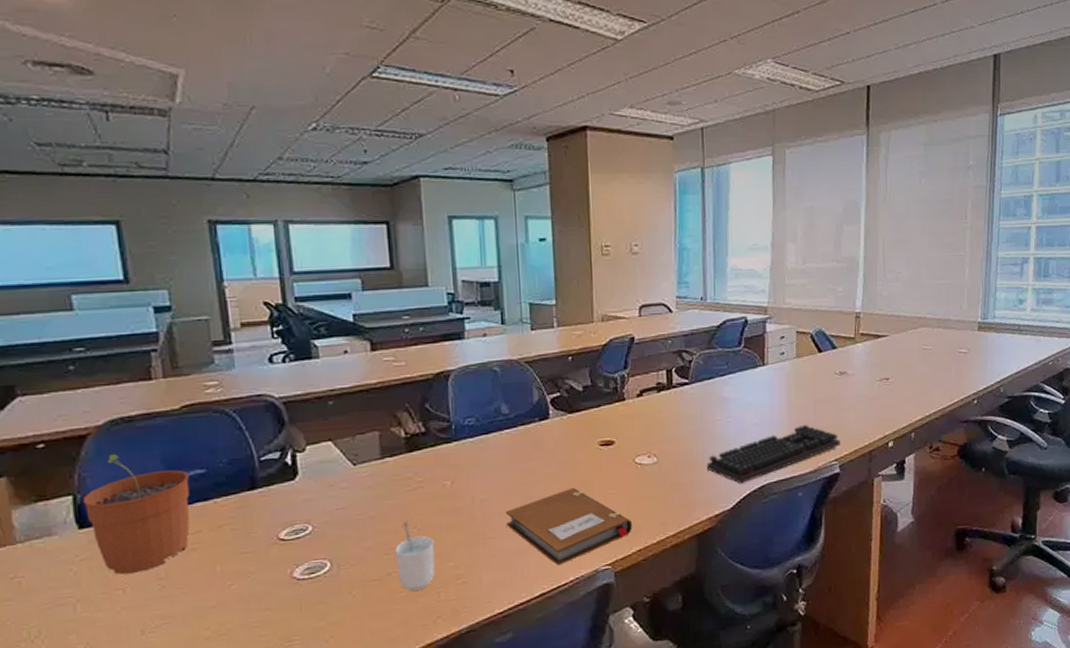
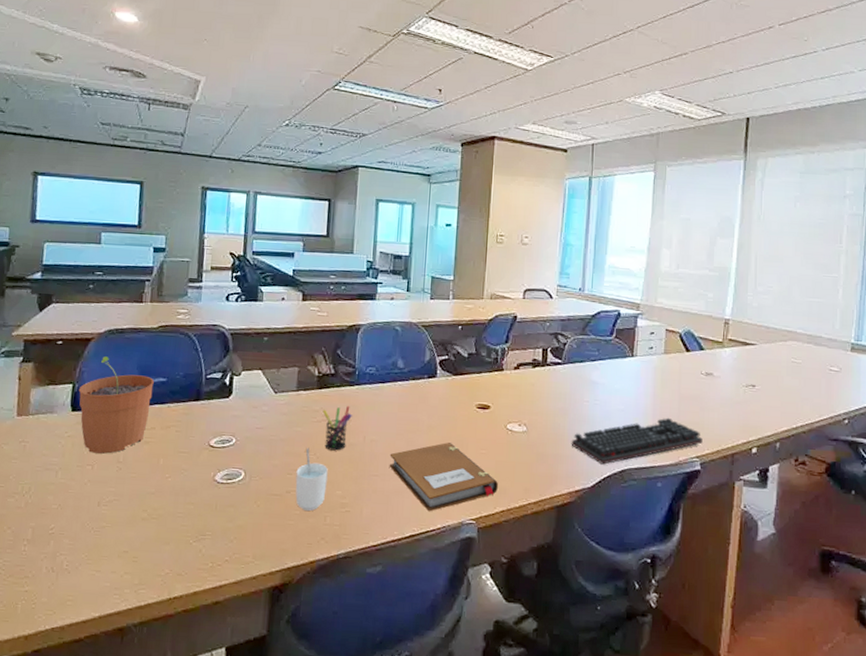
pen holder: none [417,465,454,520] -> present [322,405,352,451]

